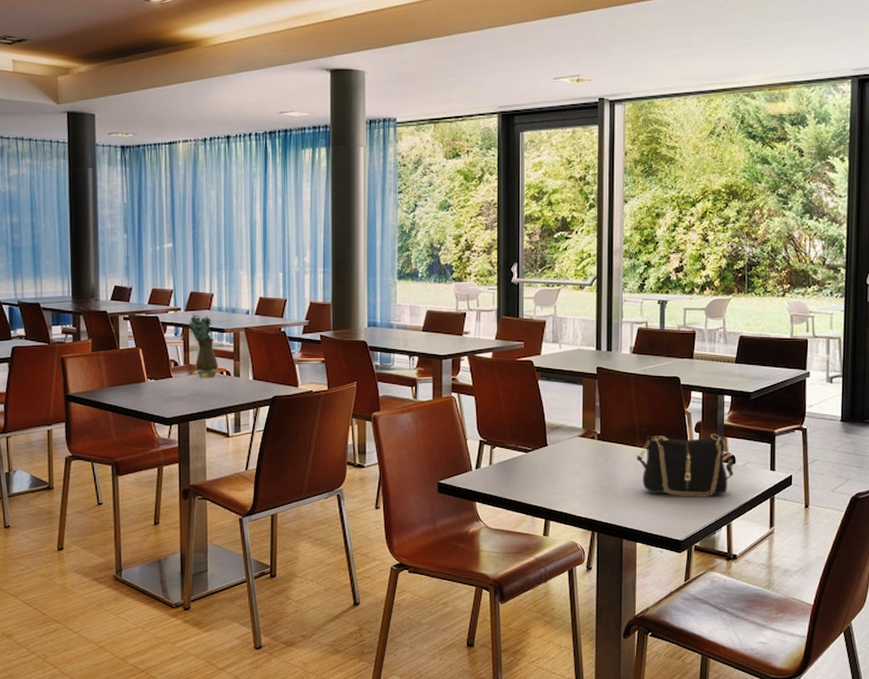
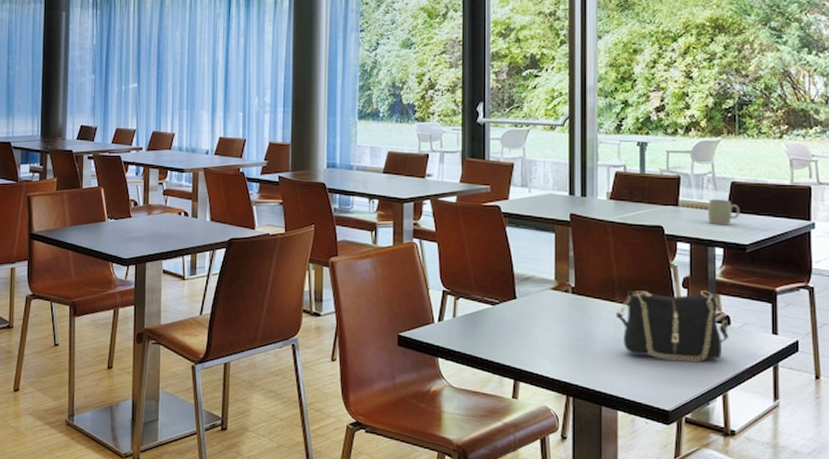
vase: present [187,313,218,379] -> none [148,153,176,220]
mug: none [719,351,747,374] -> present [708,198,740,224]

